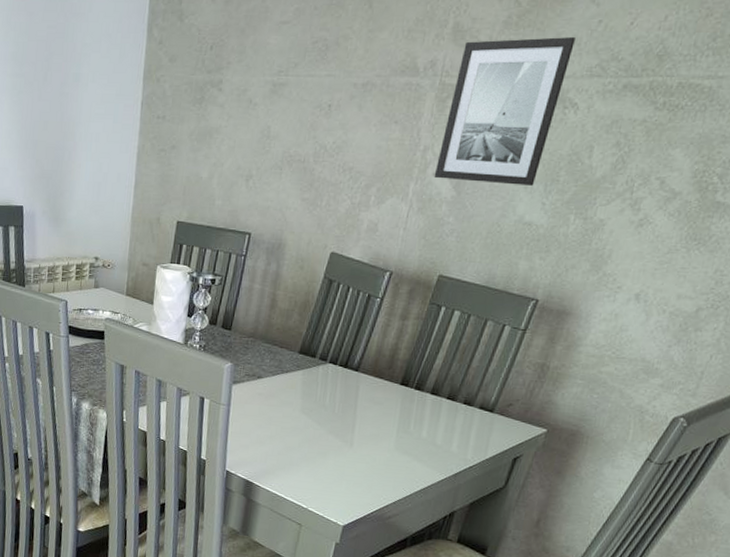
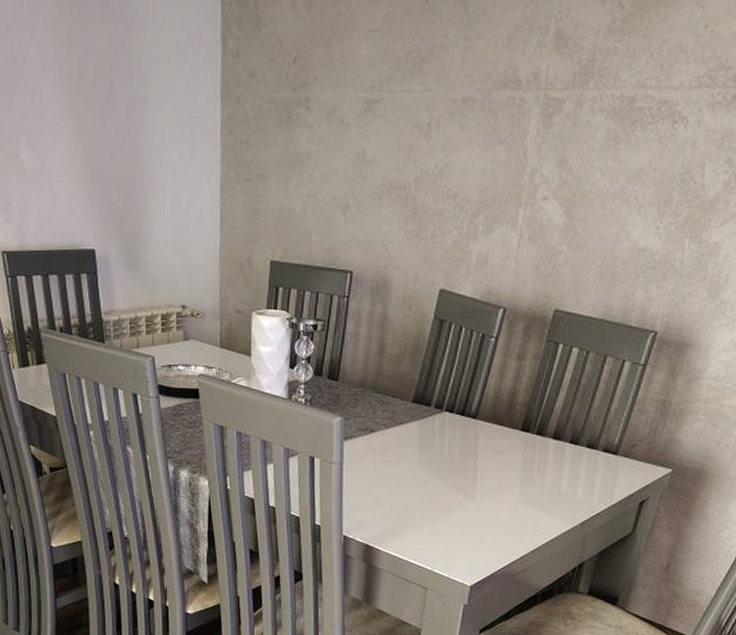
wall art: present [434,37,575,186] -> none [543,44,682,208]

